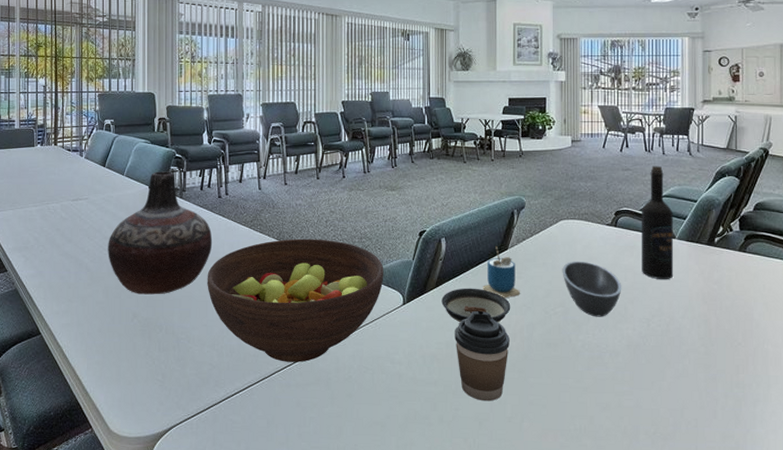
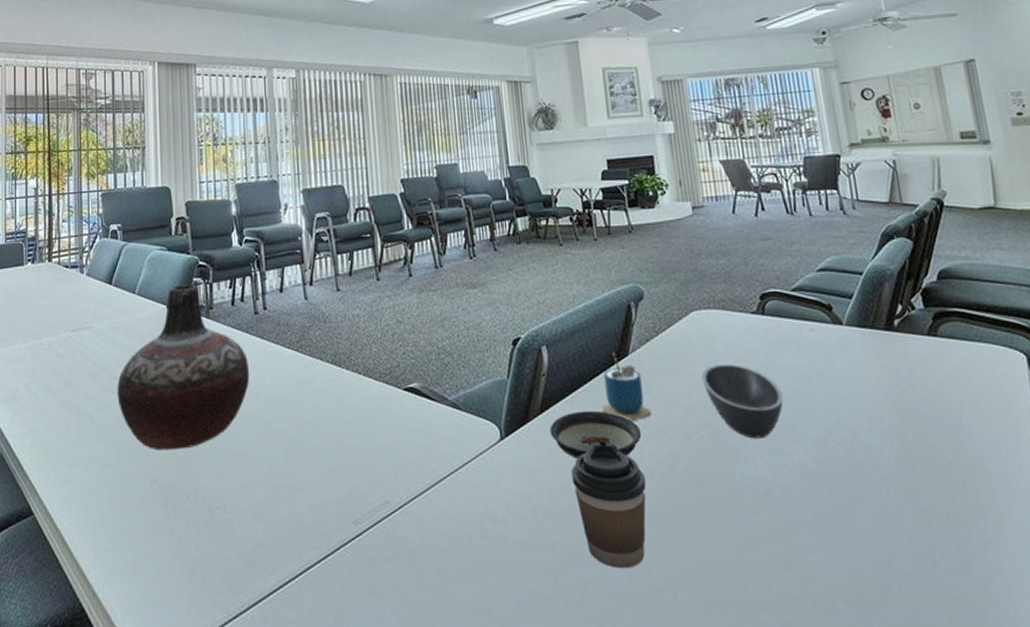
fruit bowl: present [207,238,384,362] -> none [245,358,473,531]
wine bottle: present [641,165,674,279] -> none [792,230,849,381]

